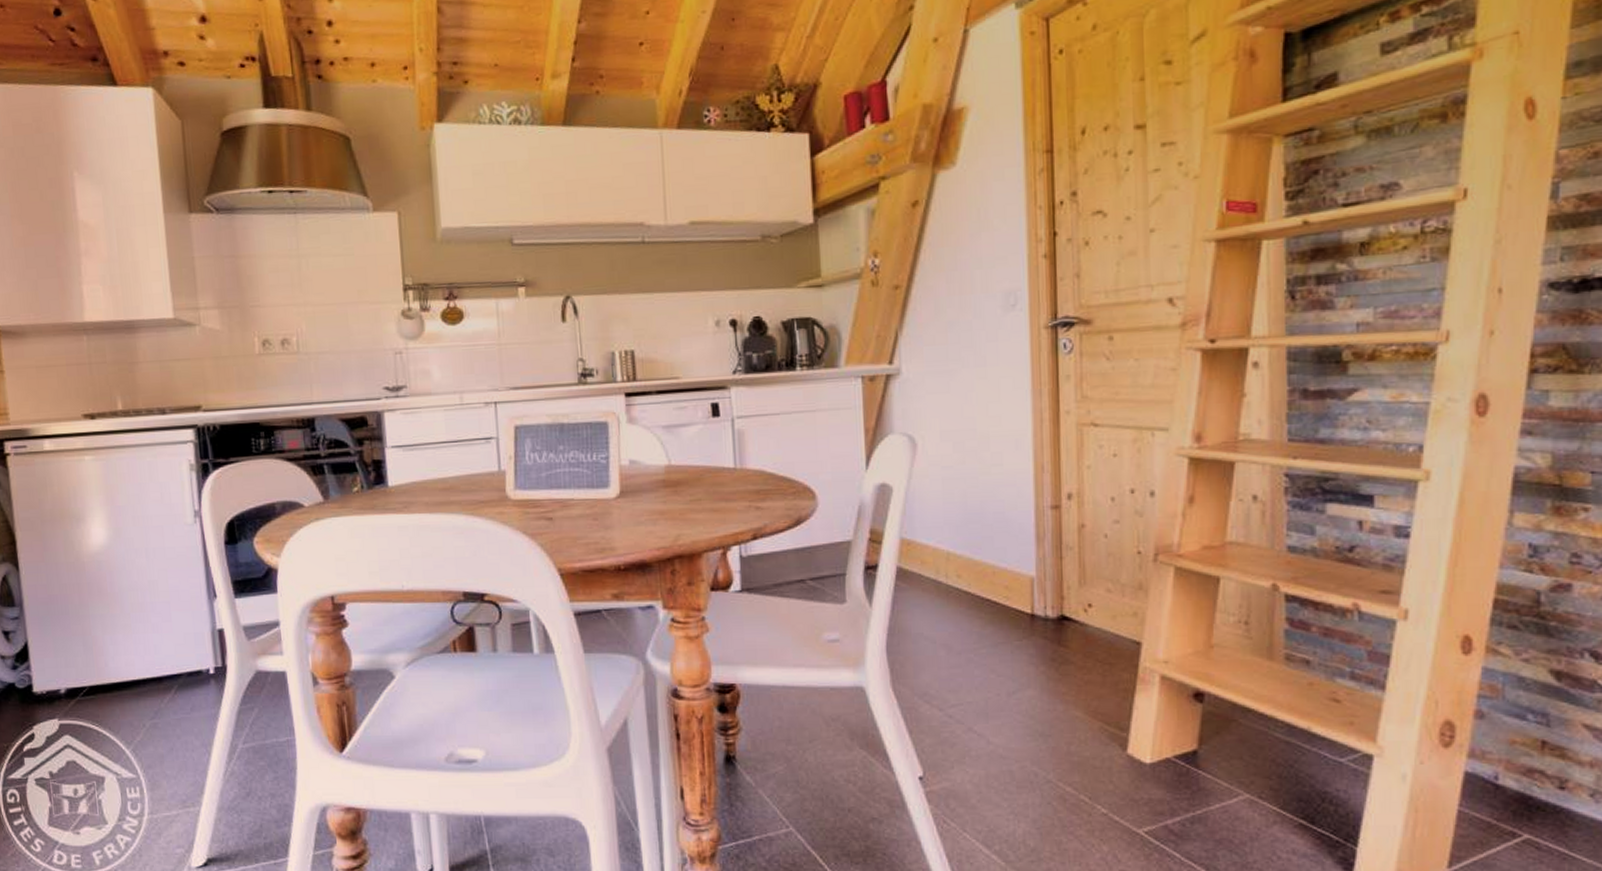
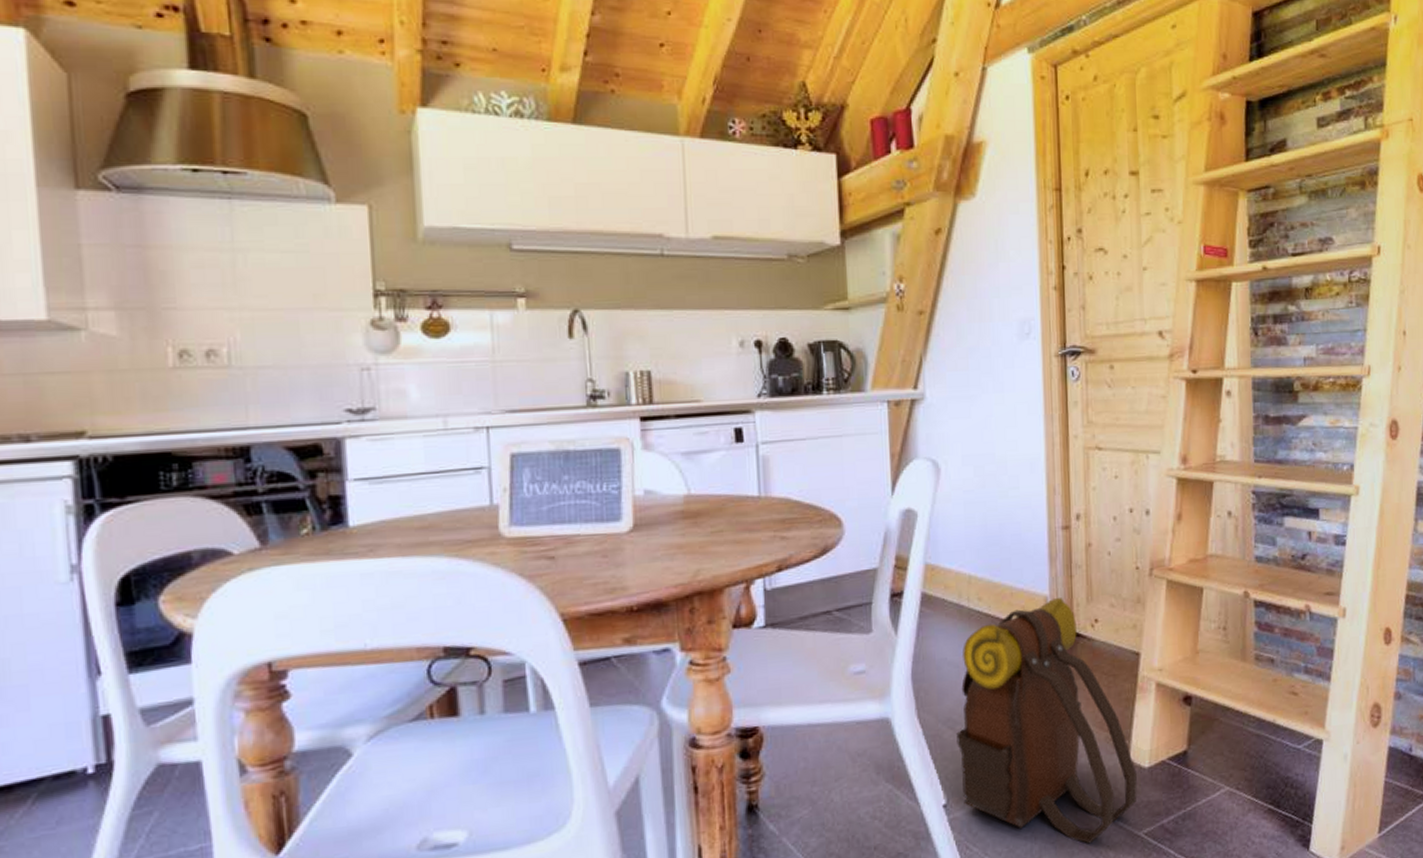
backpack: none [933,578,1136,835] -> present [956,597,1137,844]

